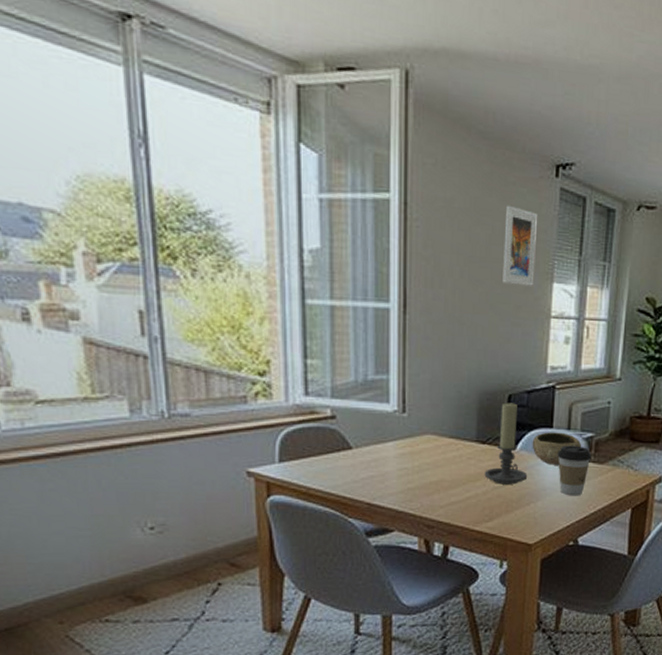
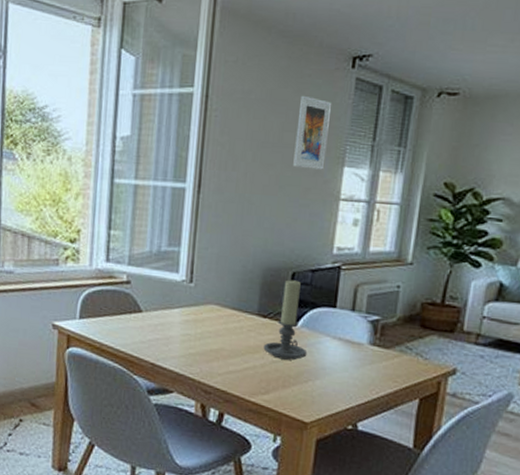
bowl: present [532,432,582,465] -> none [313,311,367,346]
coffee cup: present [557,445,592,496] -> none [339,326,377,379]

